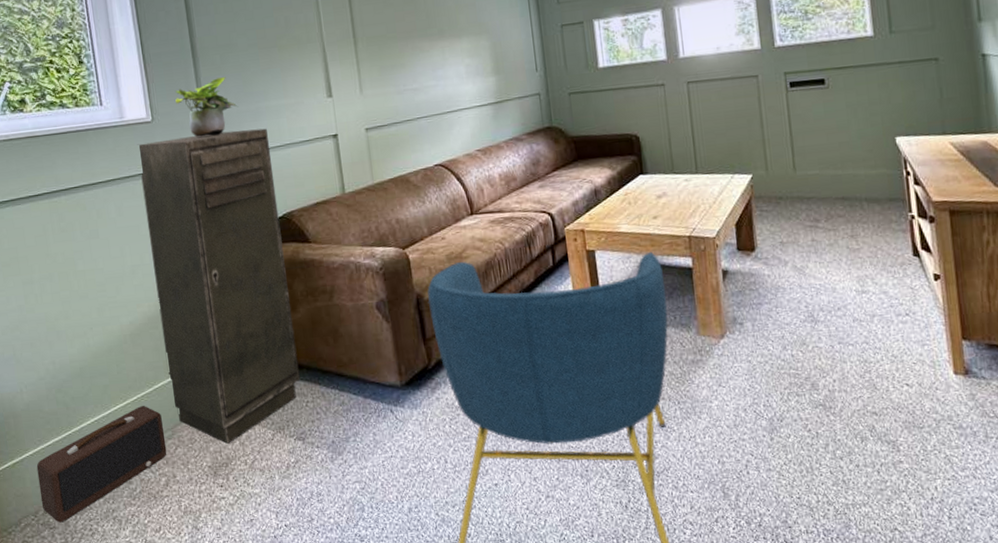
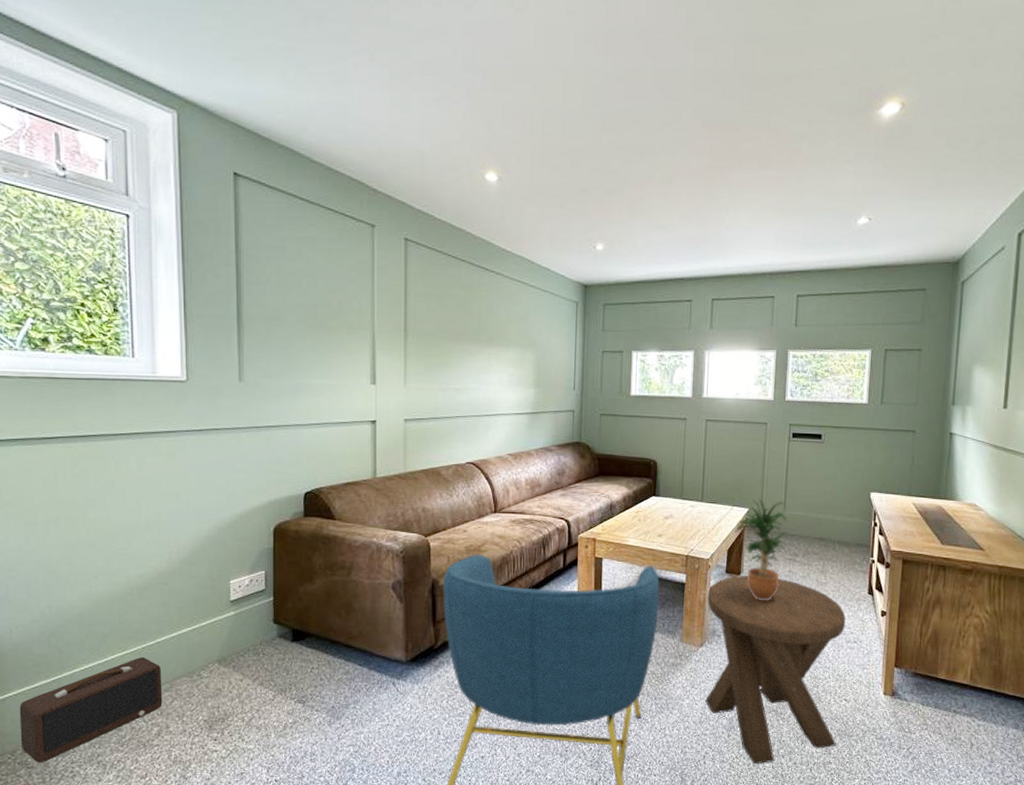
storage cabinet: present [137,128,300,444] -> none [167,401,308,700]
potted plant: present [175,77,238,137] -> none [214,348,279,404]
music stool: none [720,250,906,470] -> present [705,575,846,764]
potted plant: none [740,160,806,279] -> present [735,498,787,601]

